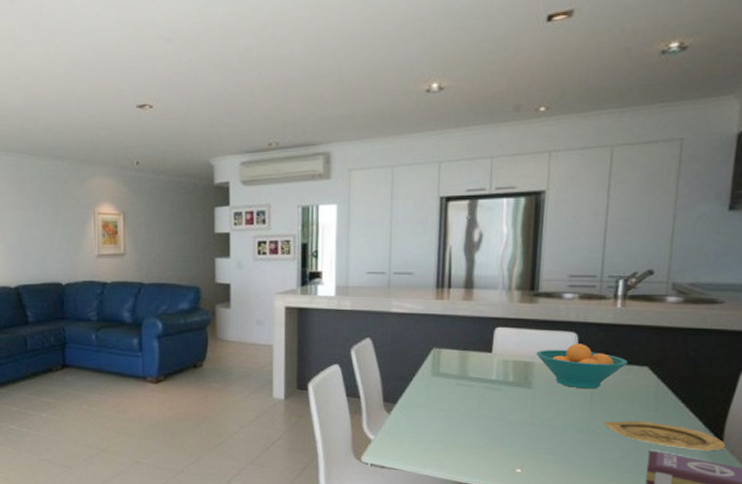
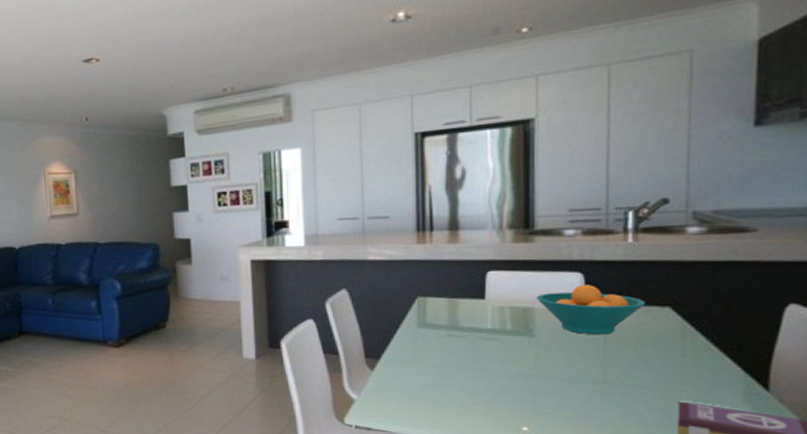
plate: present [604,420,726,451] -> none [622,368,773,401]

